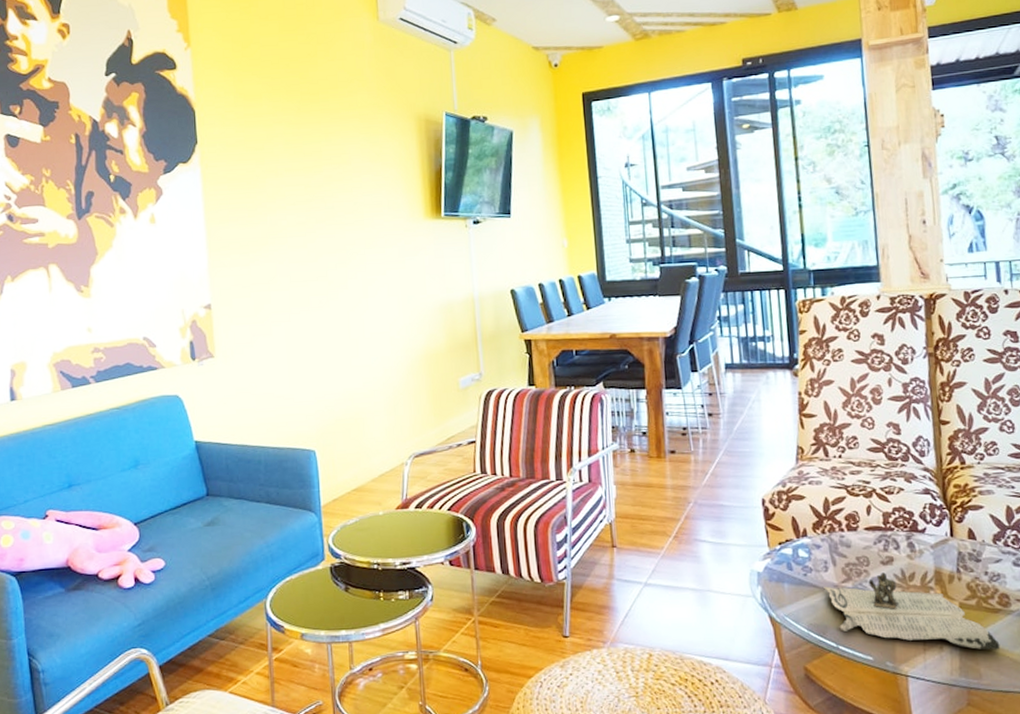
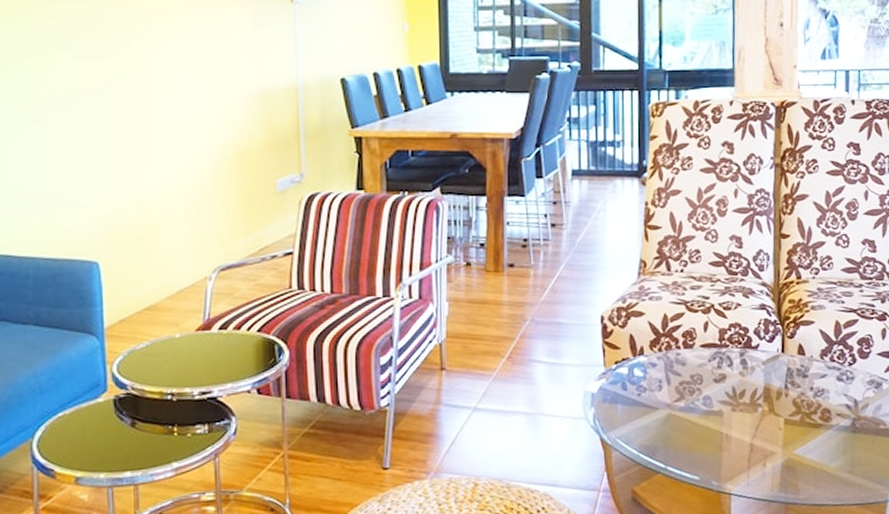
magazine: present [823,572,1000,650] -> none [656,390,819,465]

